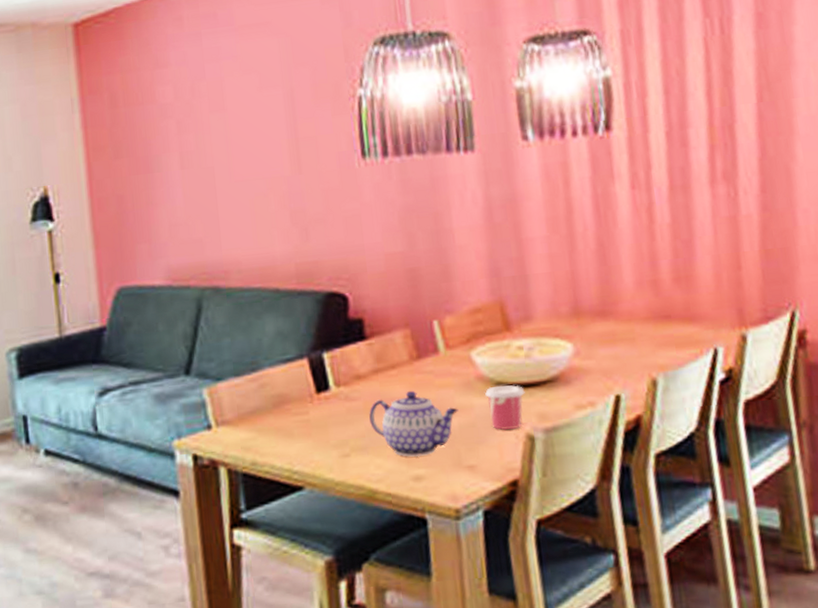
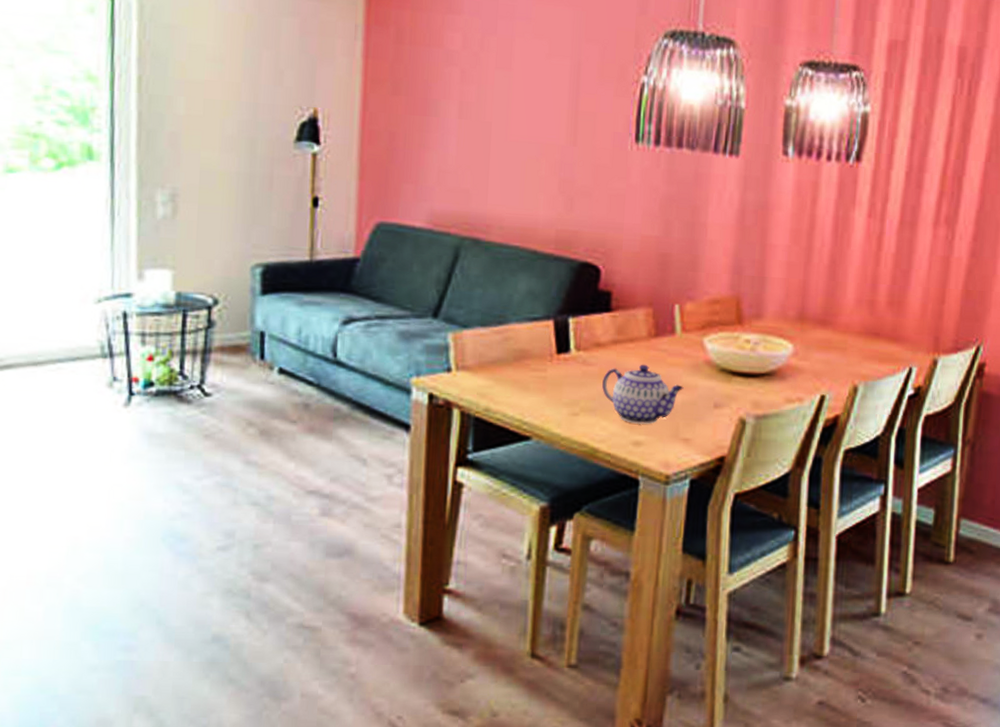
cup: present [485,385,525,431] -> none [710,371,745,412]

